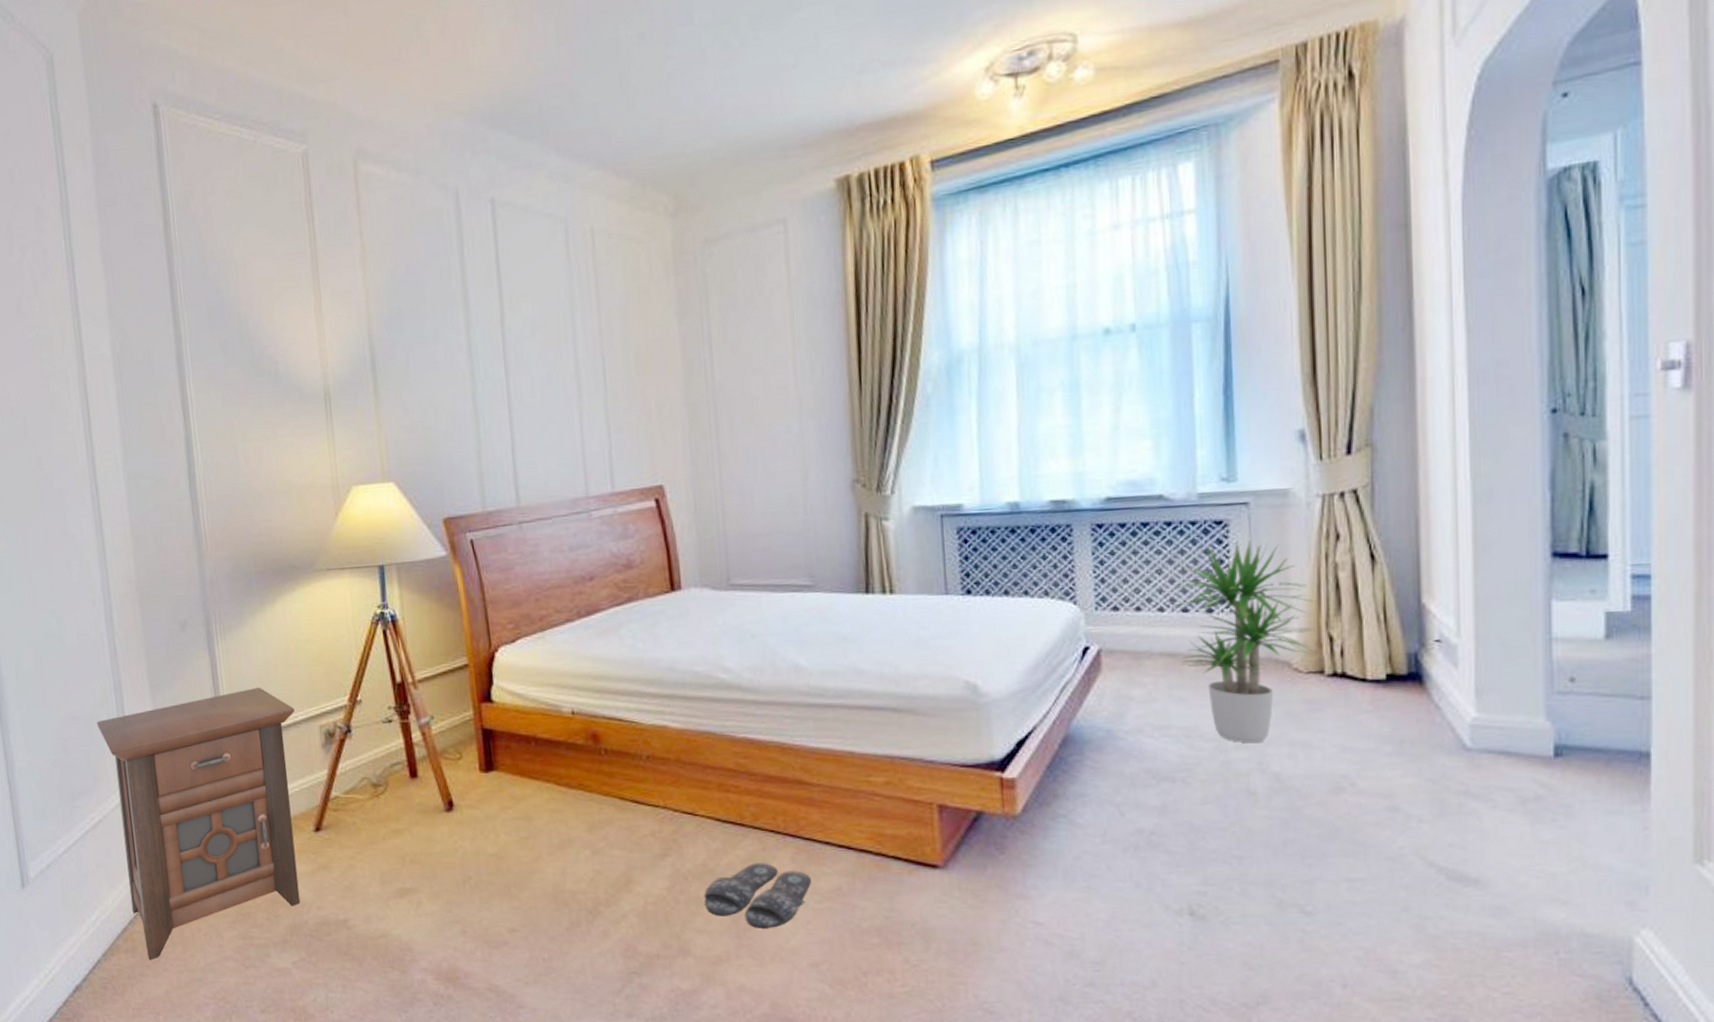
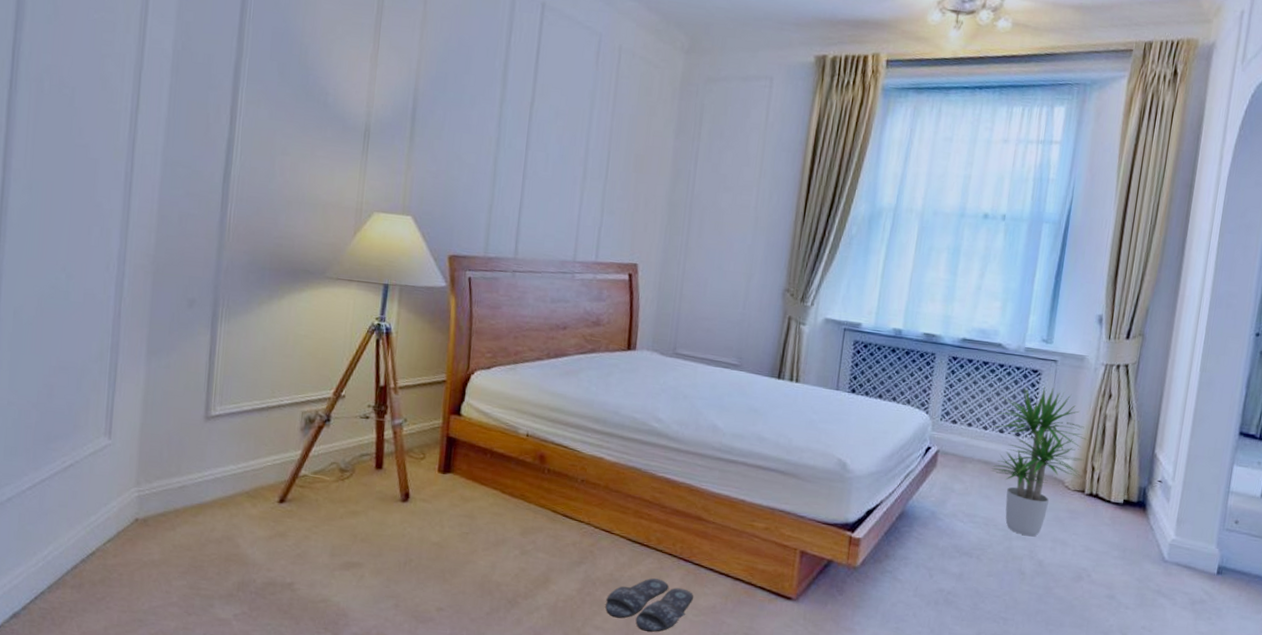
nightstand: present [97,687,301,960] -> none [86,368,282,597]

